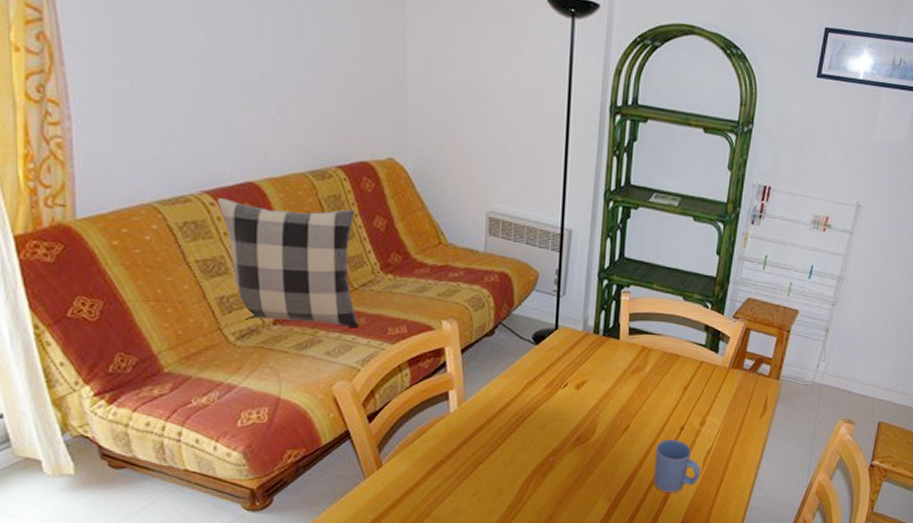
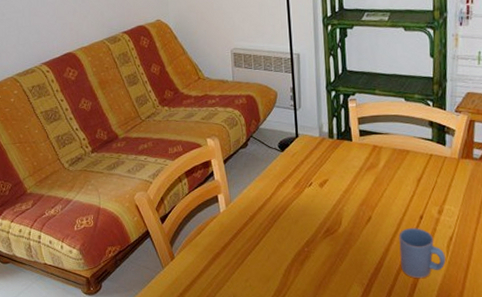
pillow: present [217,198,358,329] -> none [51,62,148,151]

